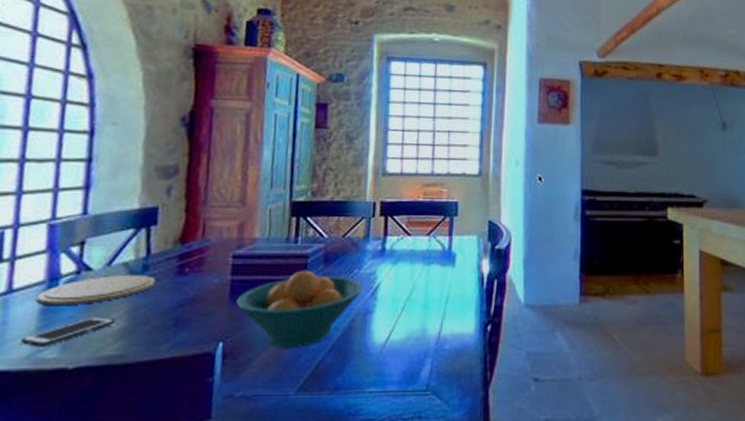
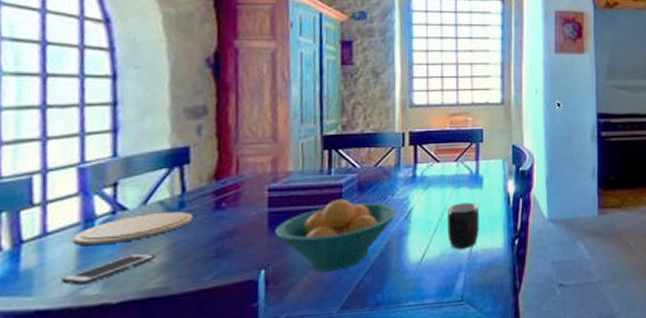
mug: none [415,281,451,332] -> present [446,202,480,249]

